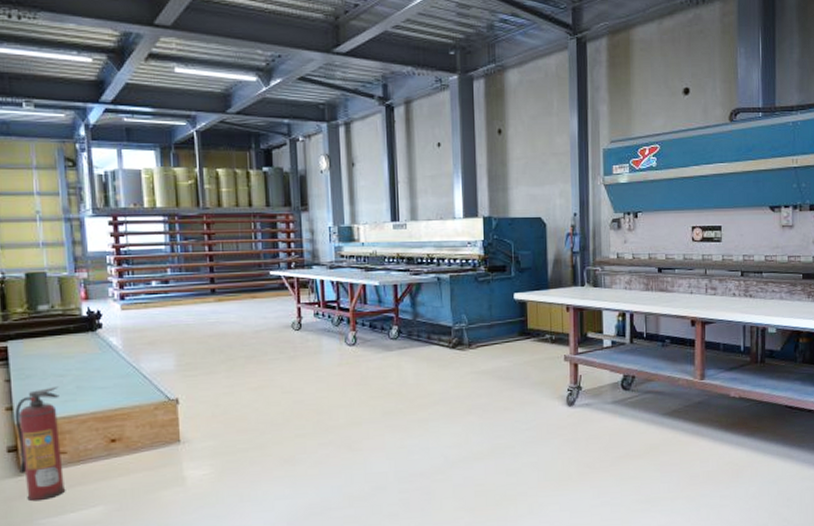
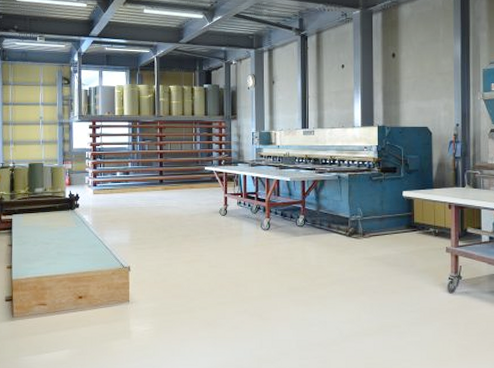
fire extinguisher: present [14,386,66,502] -> none [12,252,45,342]

